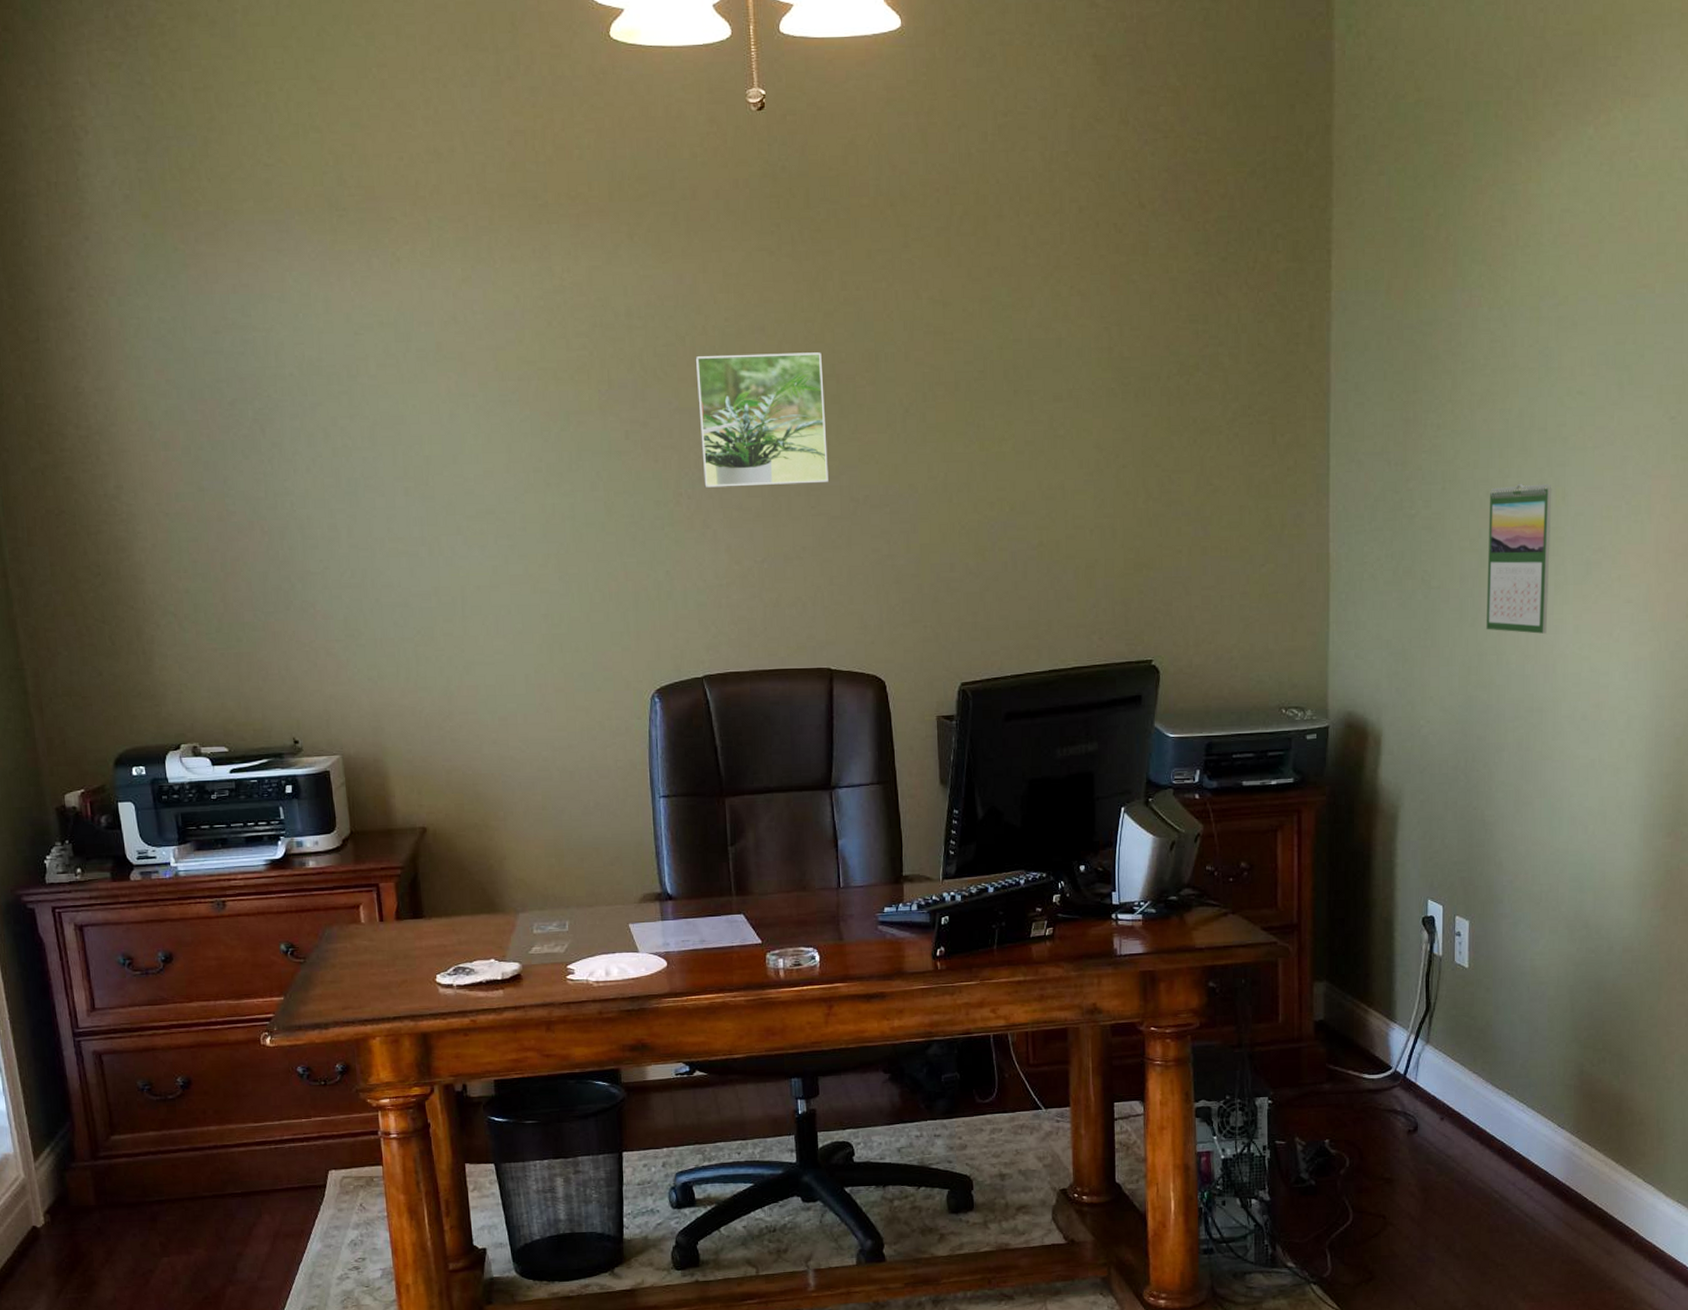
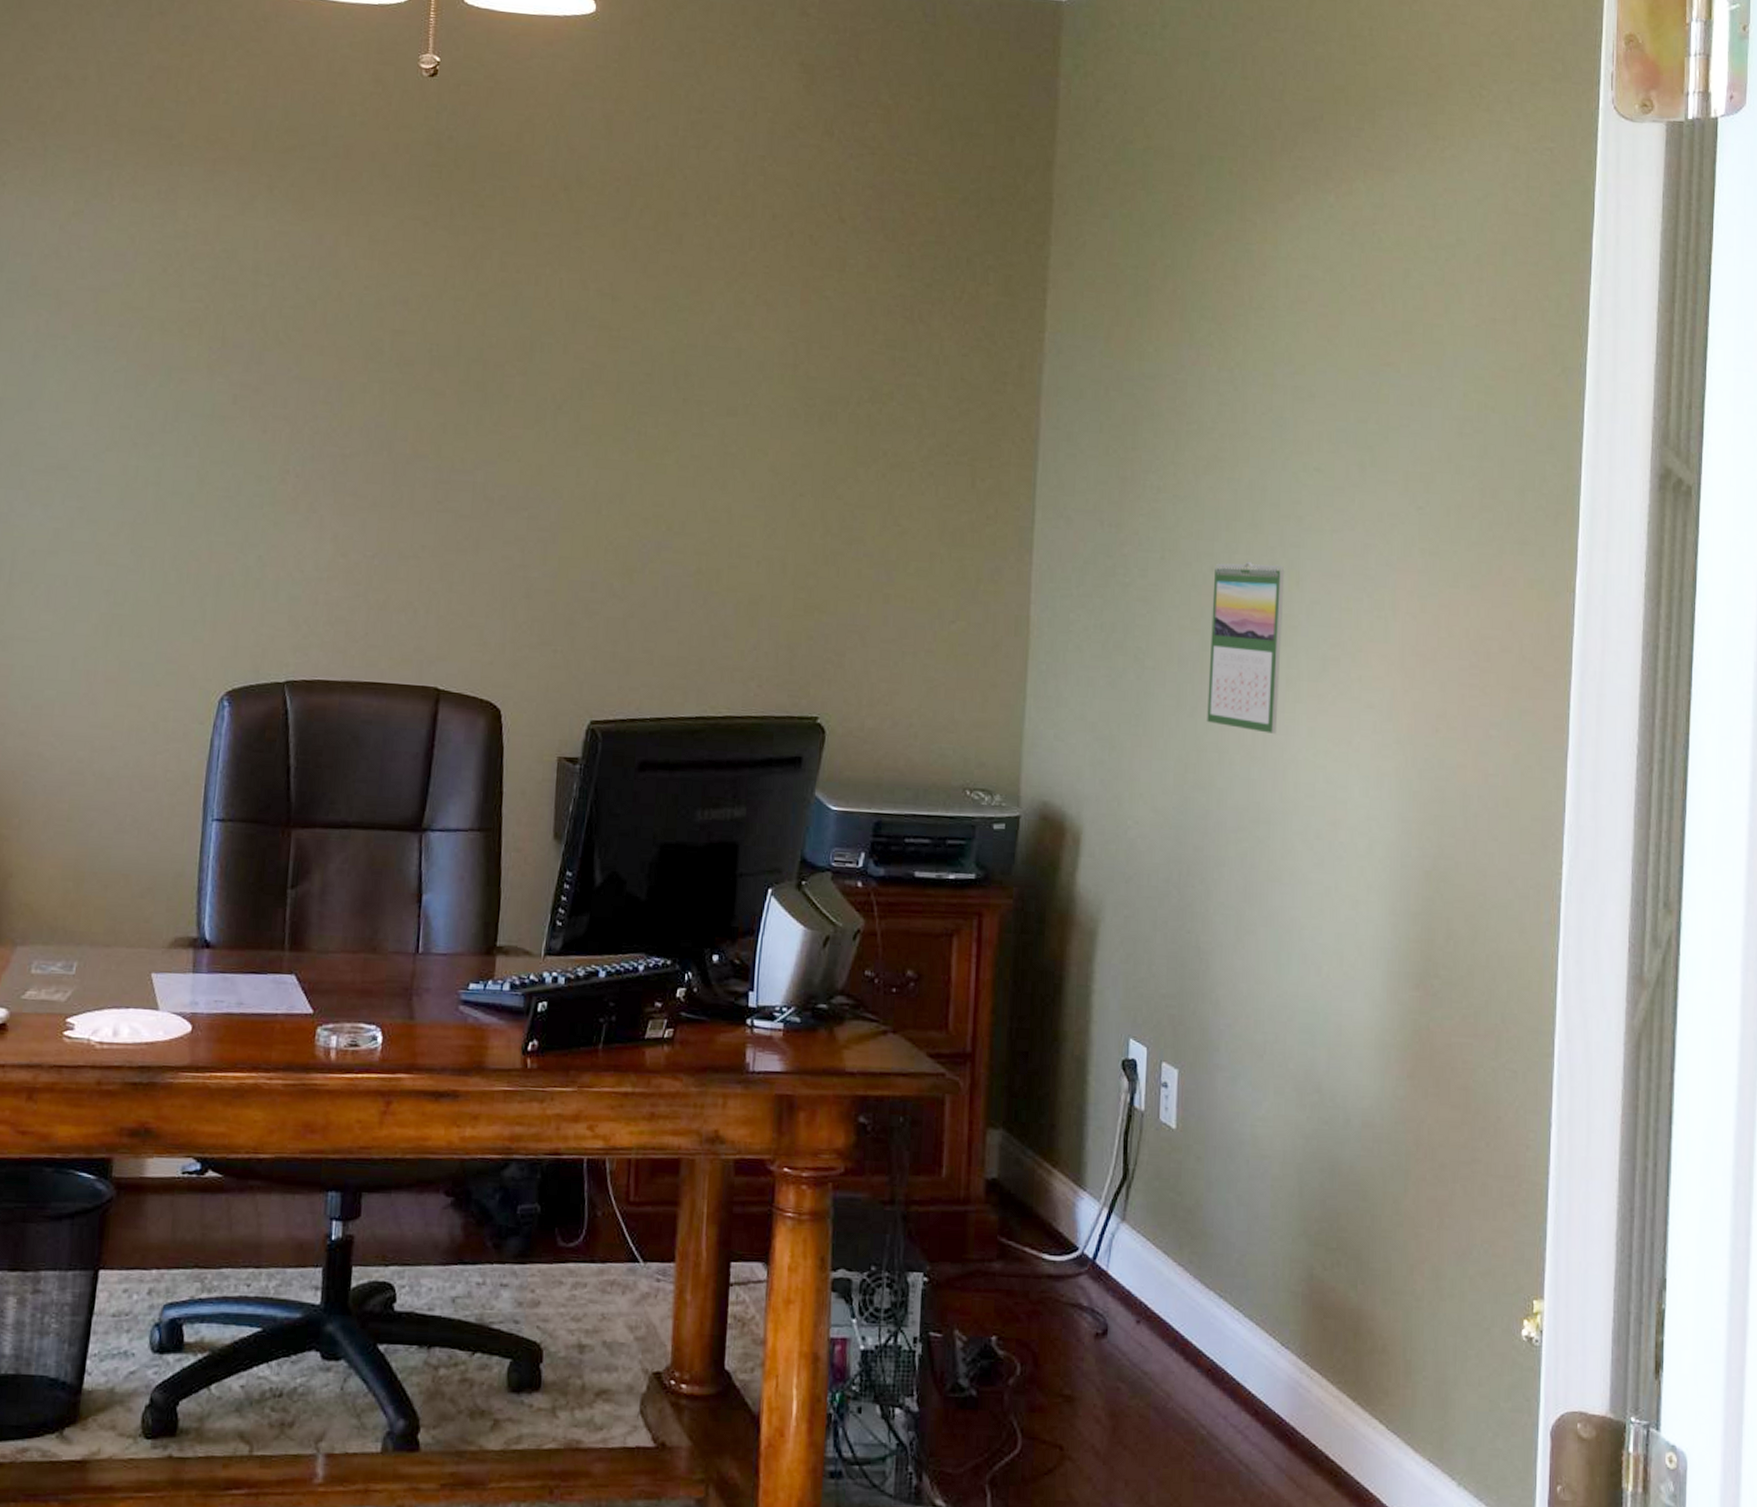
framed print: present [695,352,828,488] -> none [316,323,469,477]

